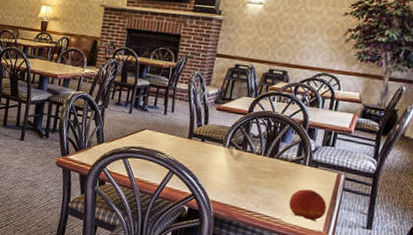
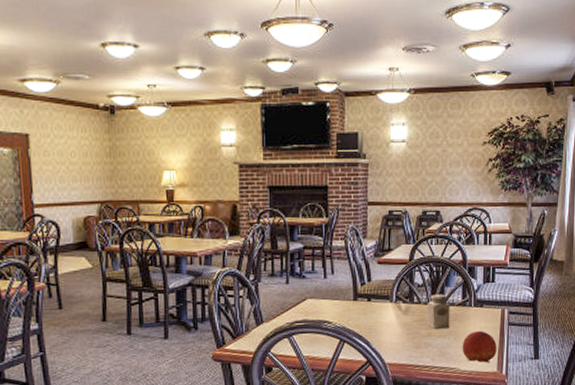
salt shaker: none [256,147,283,181] -> present [427,294,450,329]

